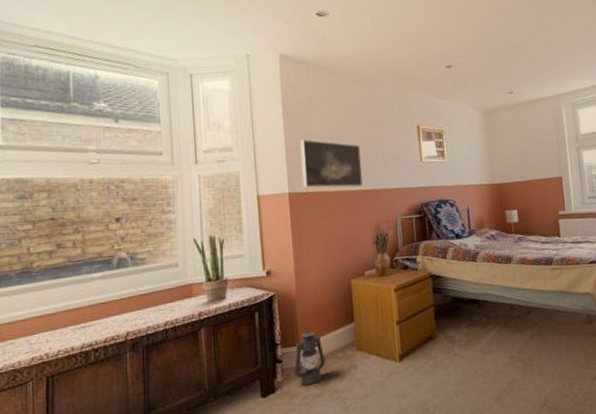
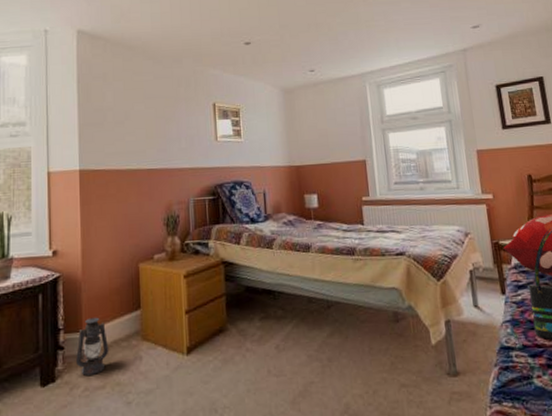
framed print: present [300,139,364,188] -> none [93,115,156,166]

